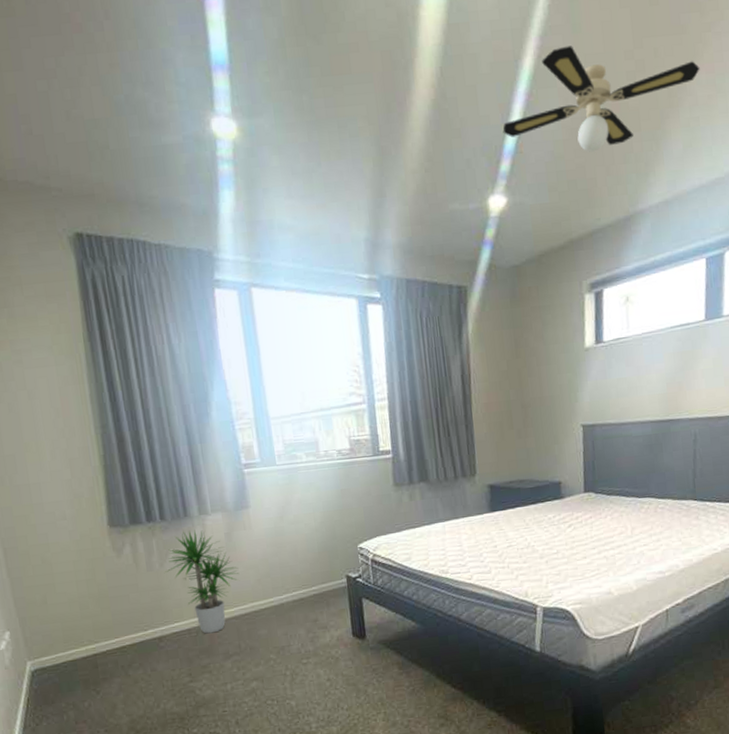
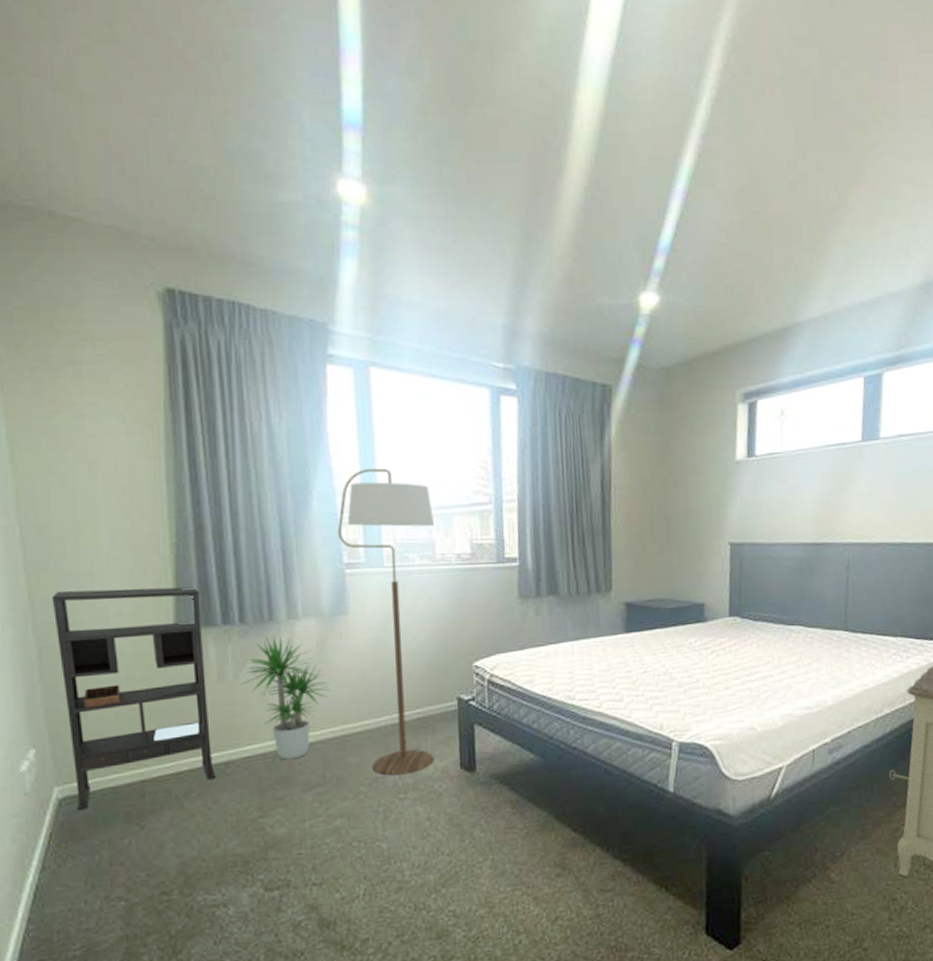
bookshelf: none [9,491,153,680] -> present [51,586,216,810]
floor lamp: none [234,378,330,645] -> present [337,468,434,776]
ceiling fan: present [503,46,700,152] -> none [658,148,863,258]

